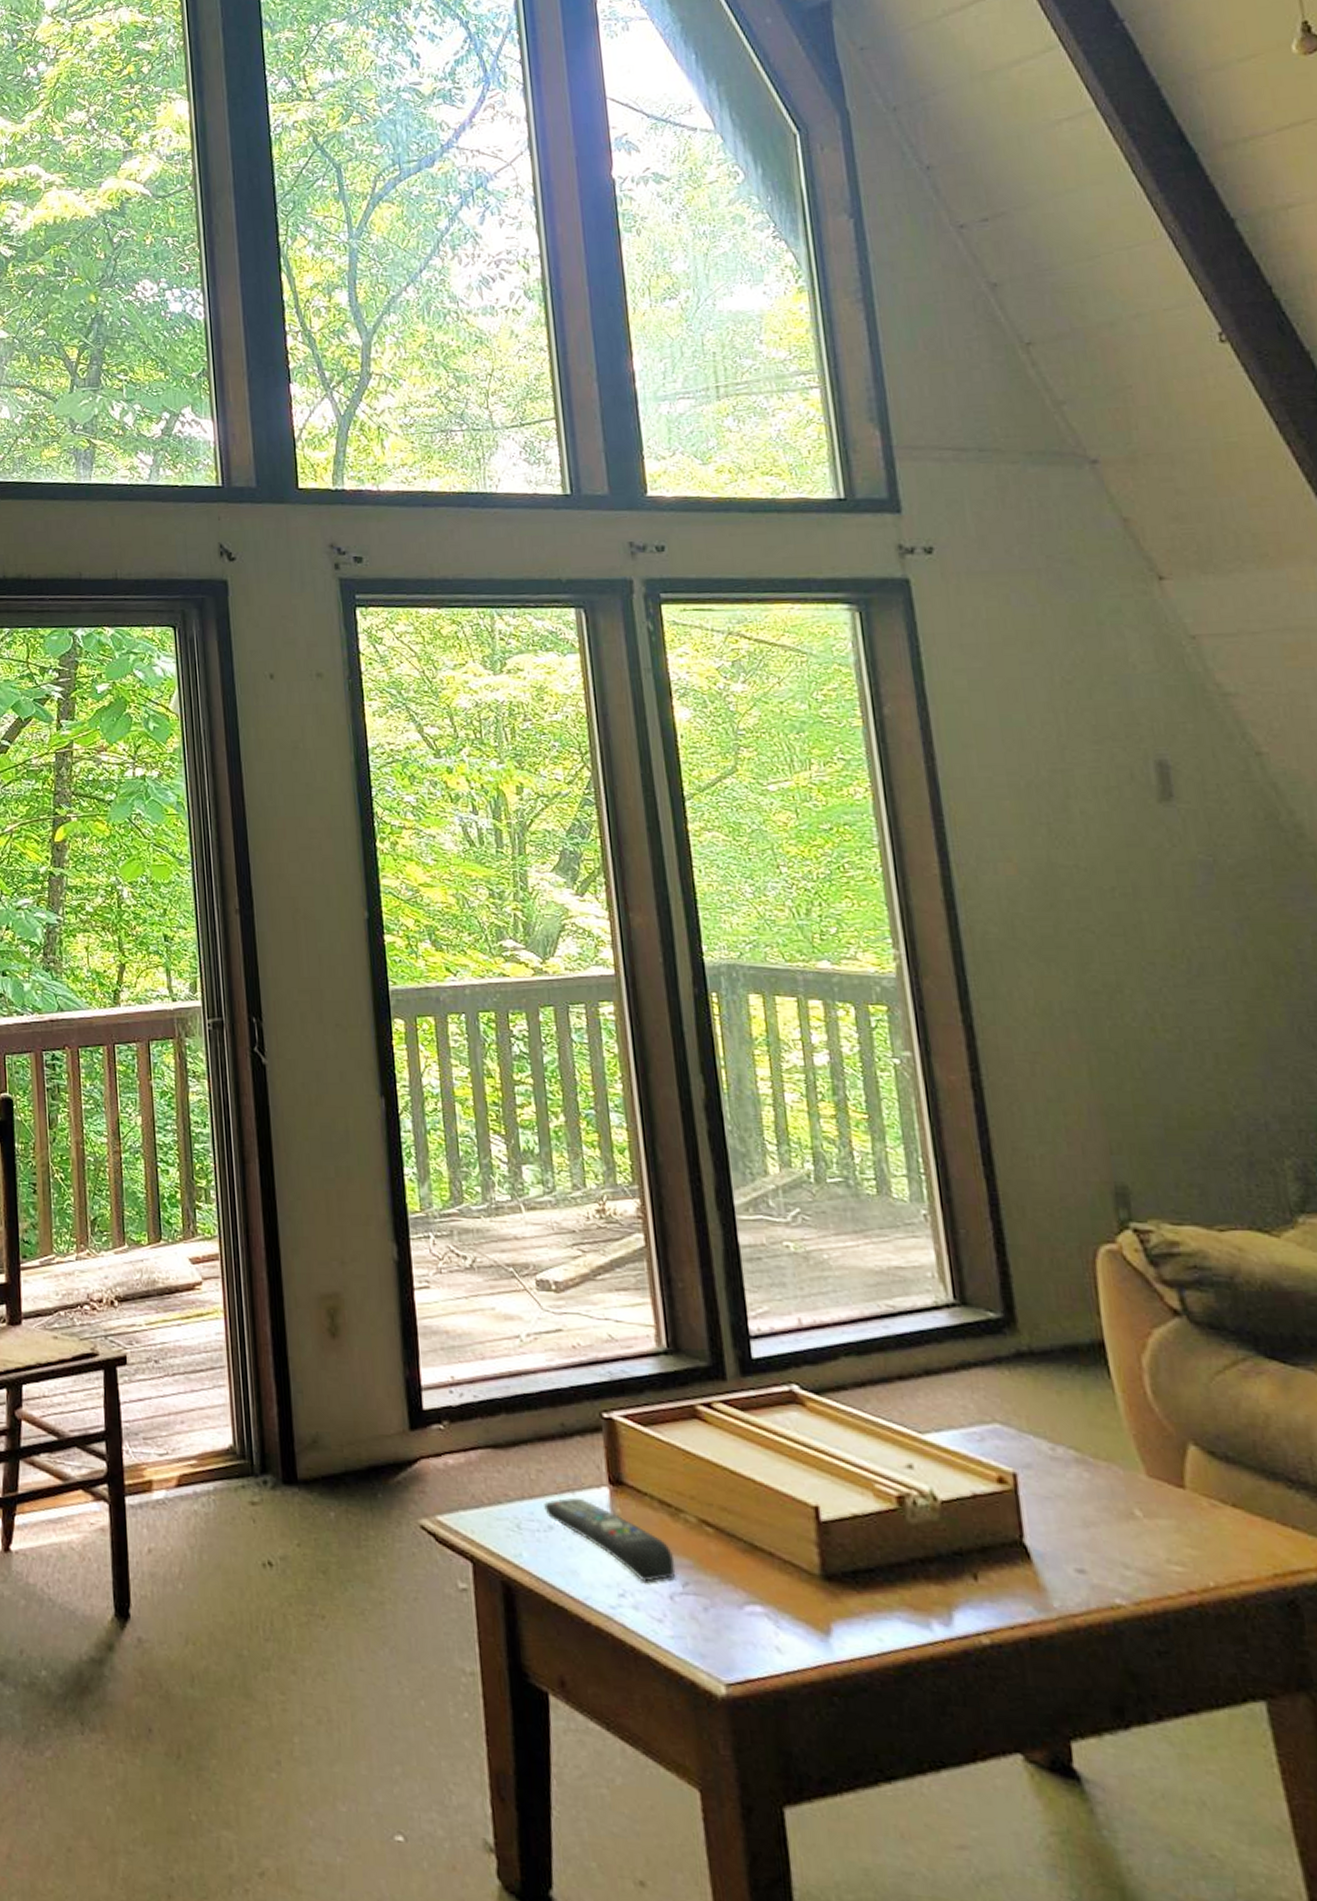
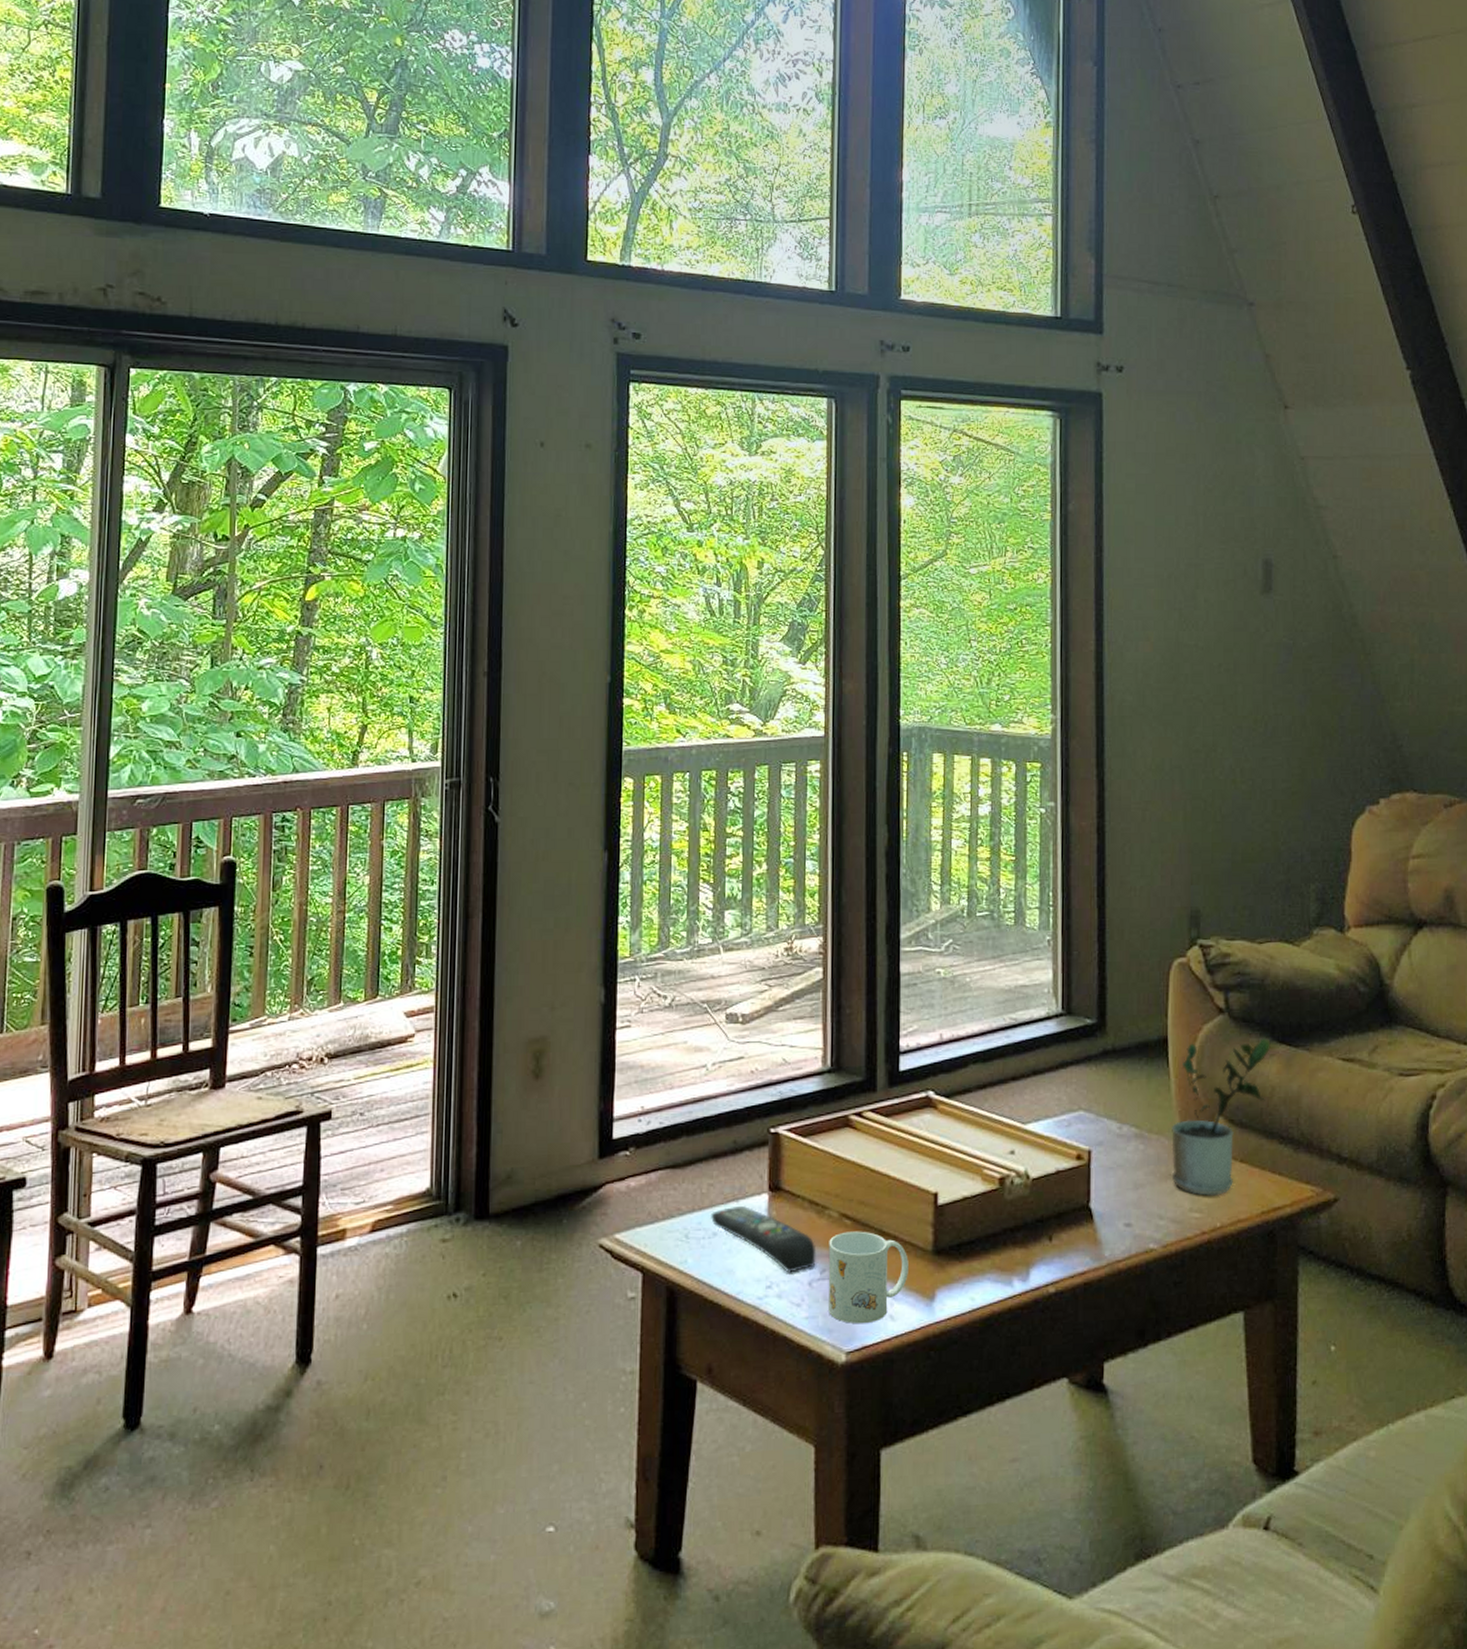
mug: none [688,1541,793,1654] -> present [828,1231,909,1324]
potted plant: none [1126,1349,1258,1546] -> present [1171,1037,1271,1196]

